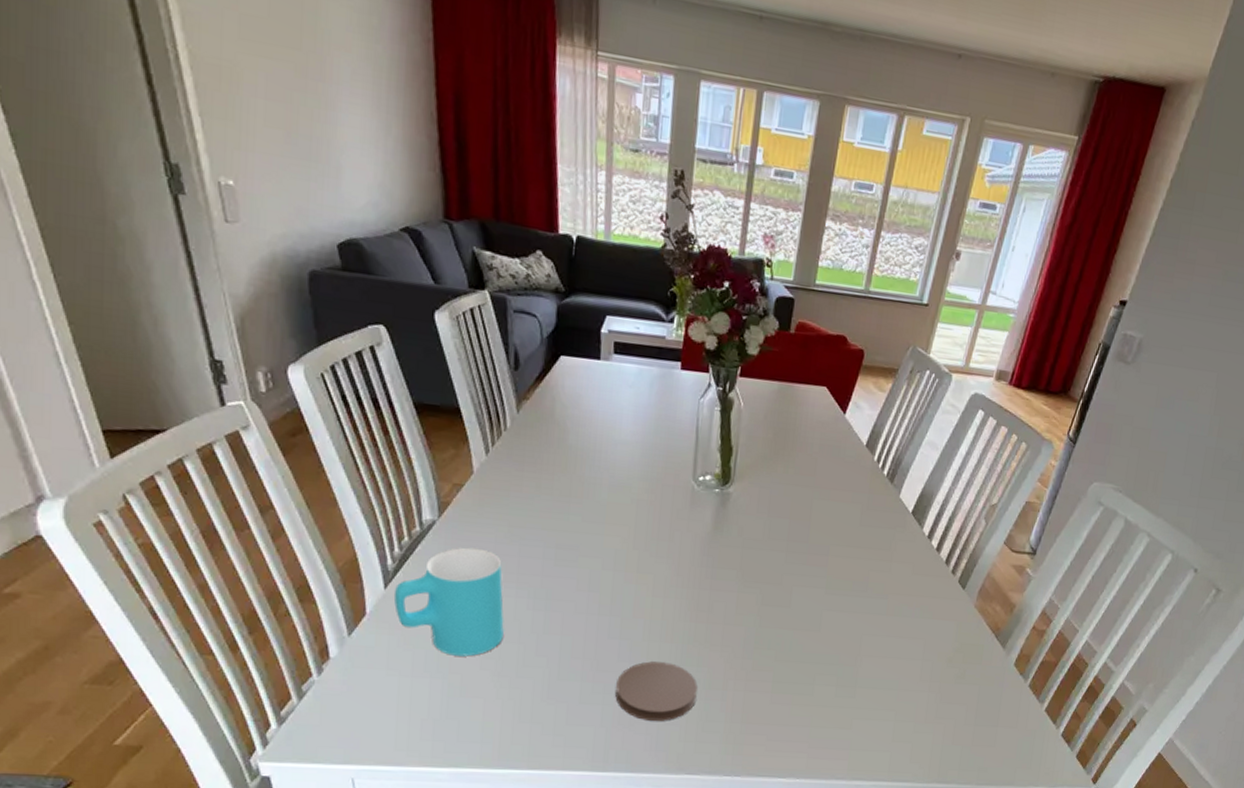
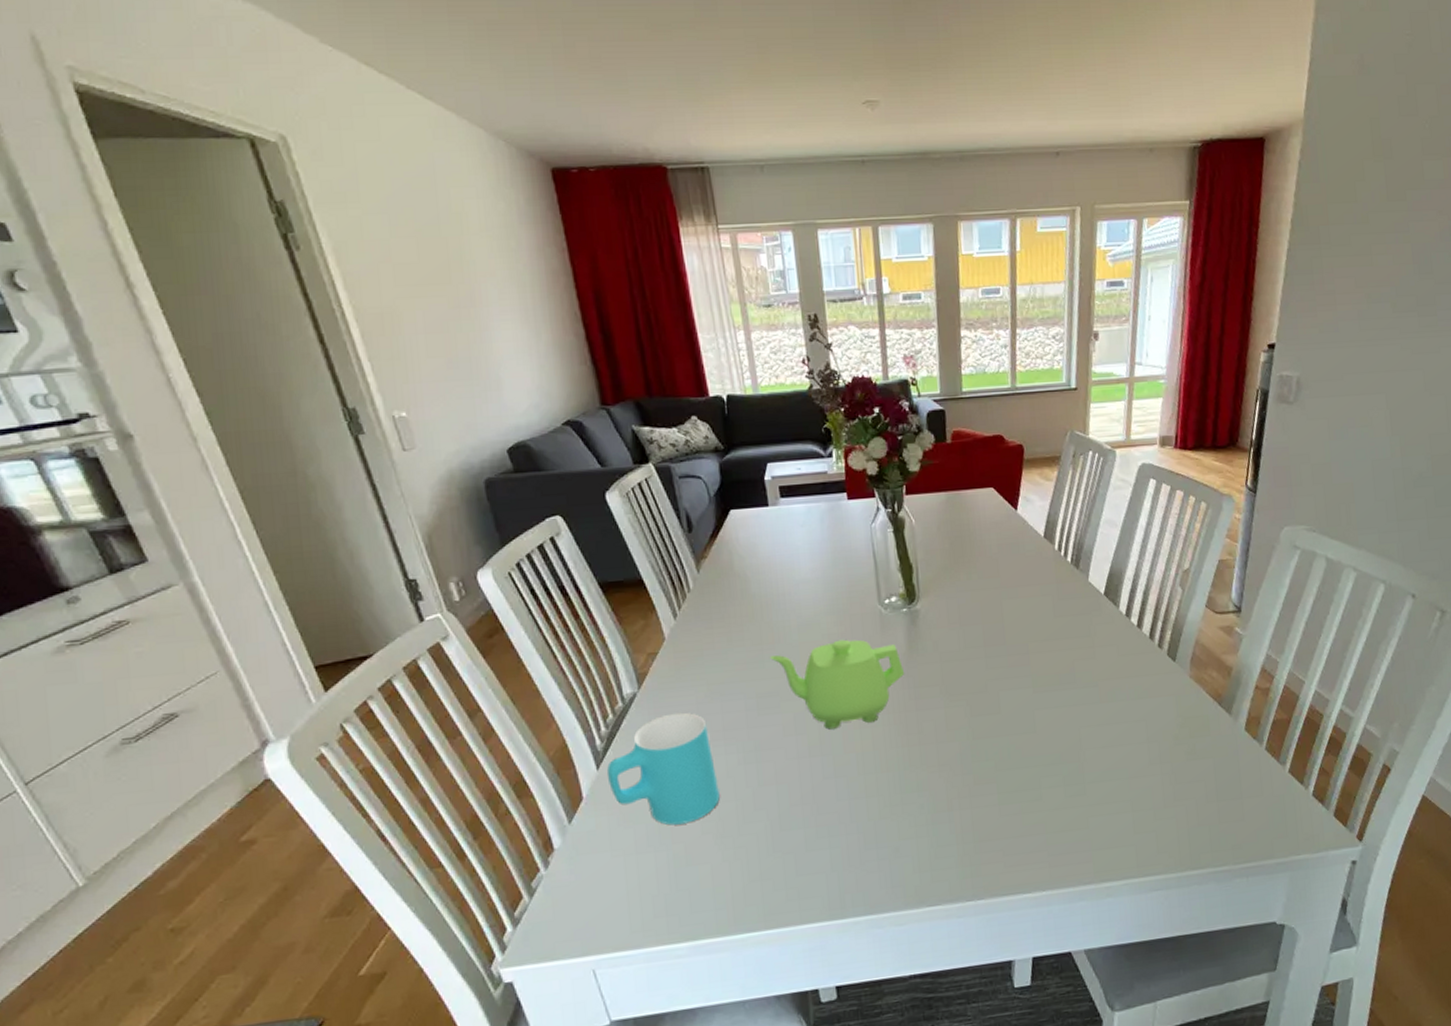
teapot: none [576,507,706,593] -> present [770,639,905,730]
coaster: present [615,661,698,721] -> none [840,793,924,857]

